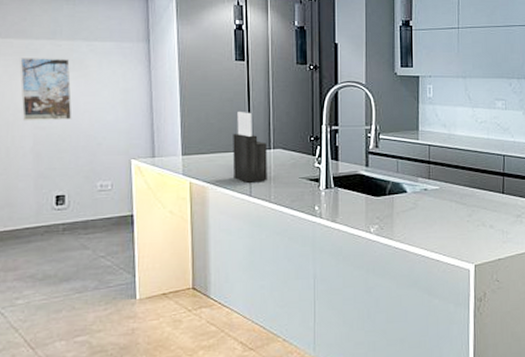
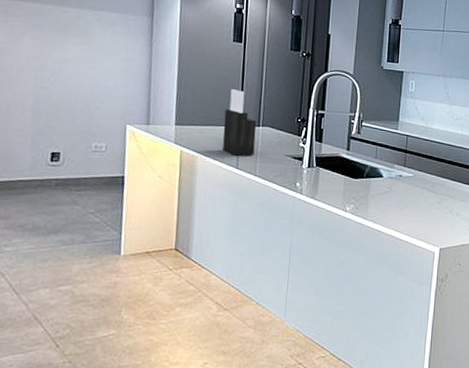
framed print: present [20,58,72,121] -> none [24,20,76,83]

